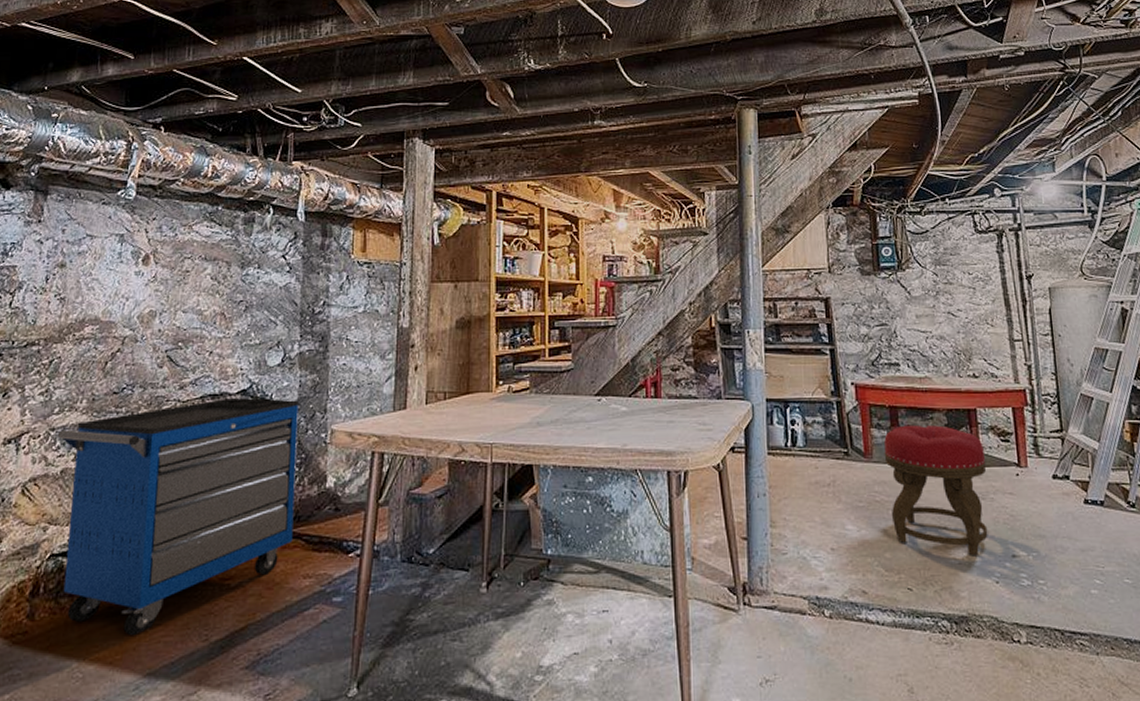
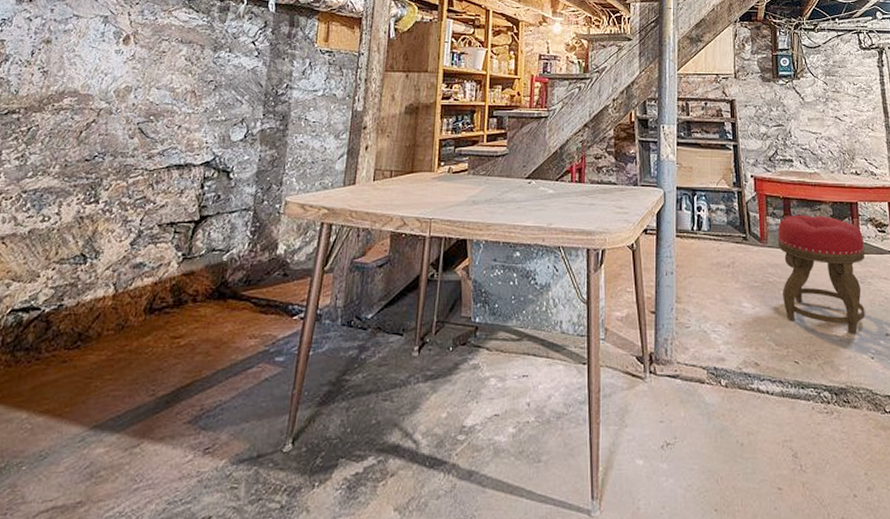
storage cabinet: present [57,397,299,636] -> none [20,168,257,390]

